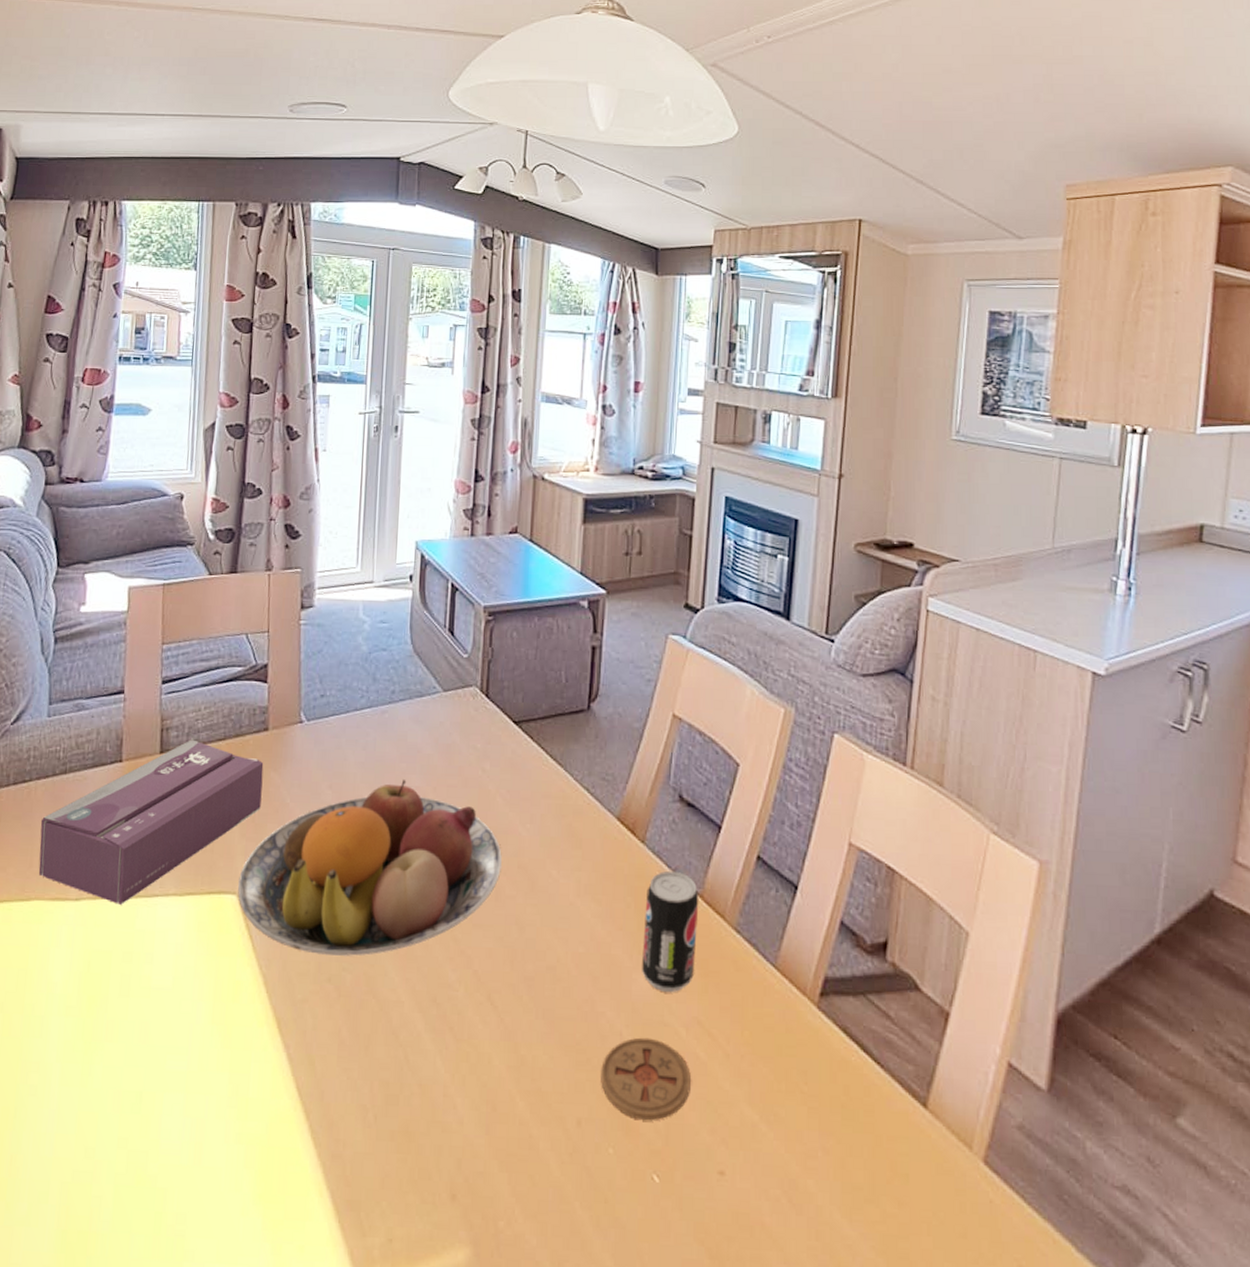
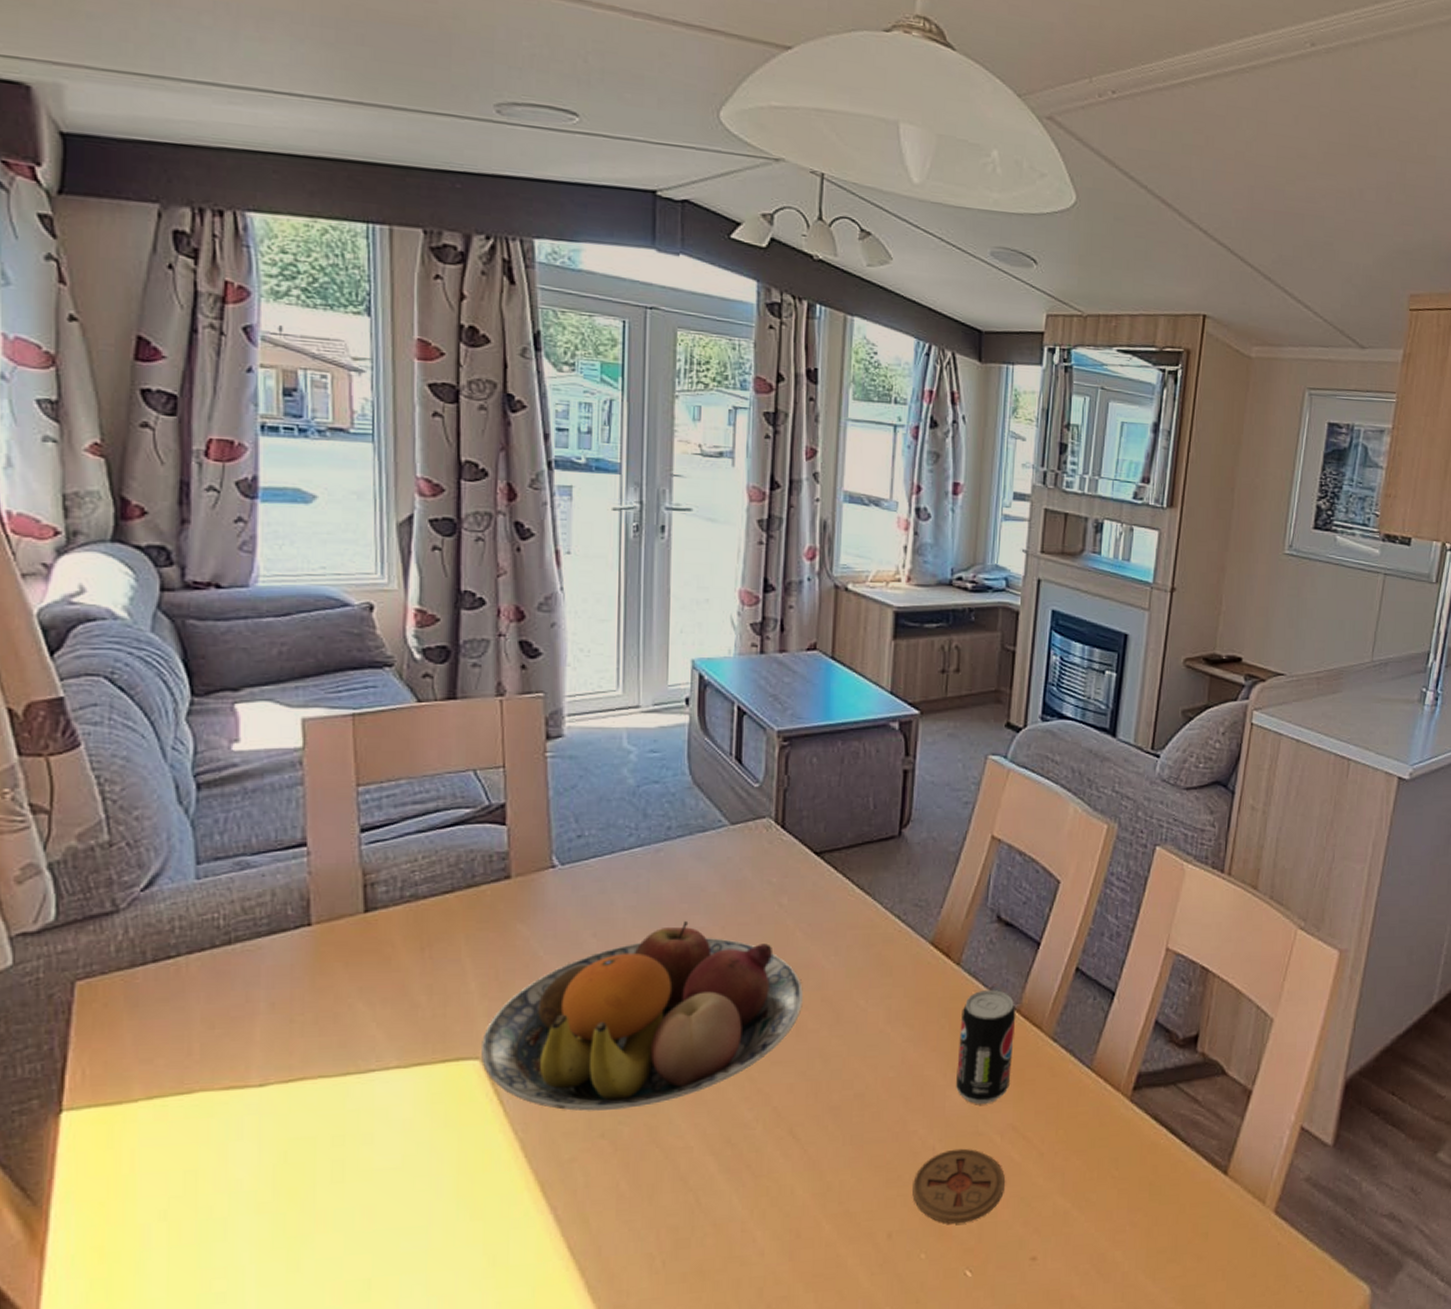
tissue box: present [38,739,264,905] -> none [198,894,507,1085]

